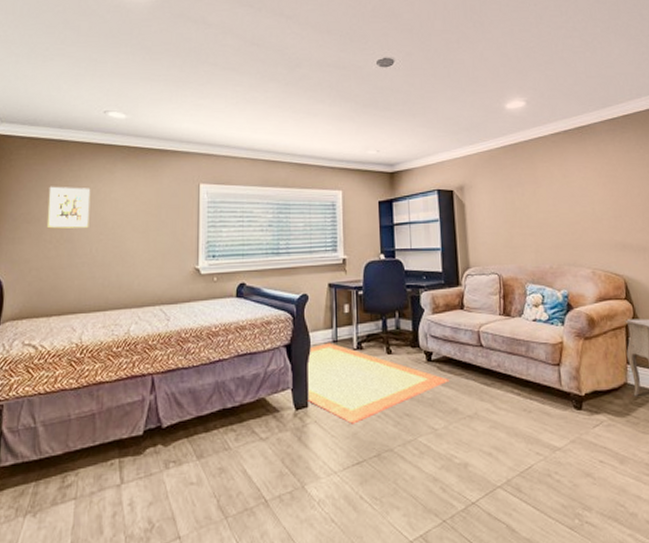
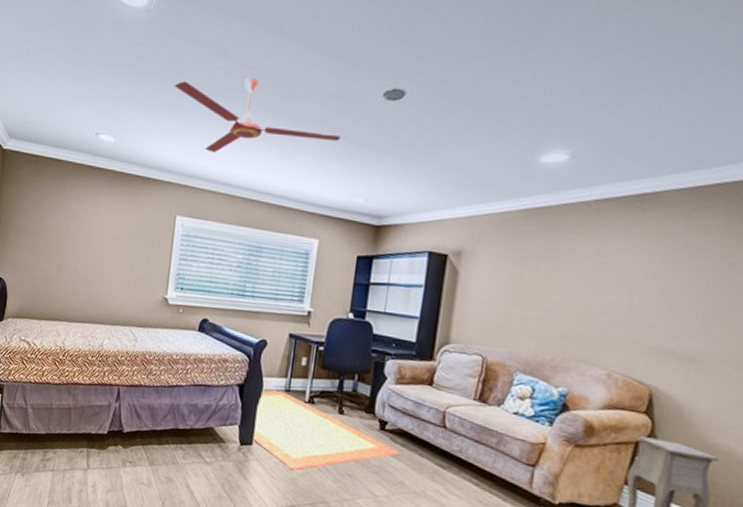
picture frame: present [47,186,91,229] -> none [43,203,80,246]
ceiling fan: none [184,53,347,121] -> present [174,77,341,153]

